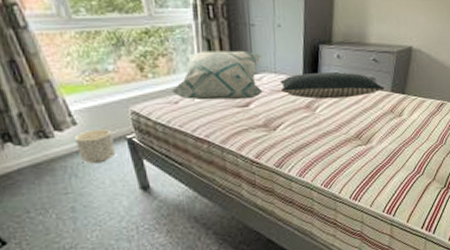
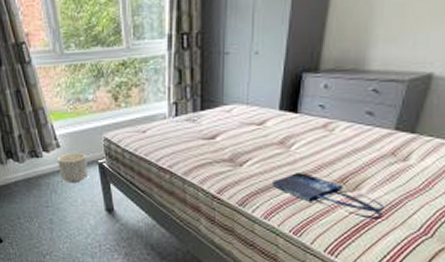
decorative pillow: present [171,50,263,101] -> none [140,80,234,132]
pillow: present [280,72,385,99] -> none [251,104,386,135]
shopping bag: none [302,132,389,167] -> present [271,173,384,221]

